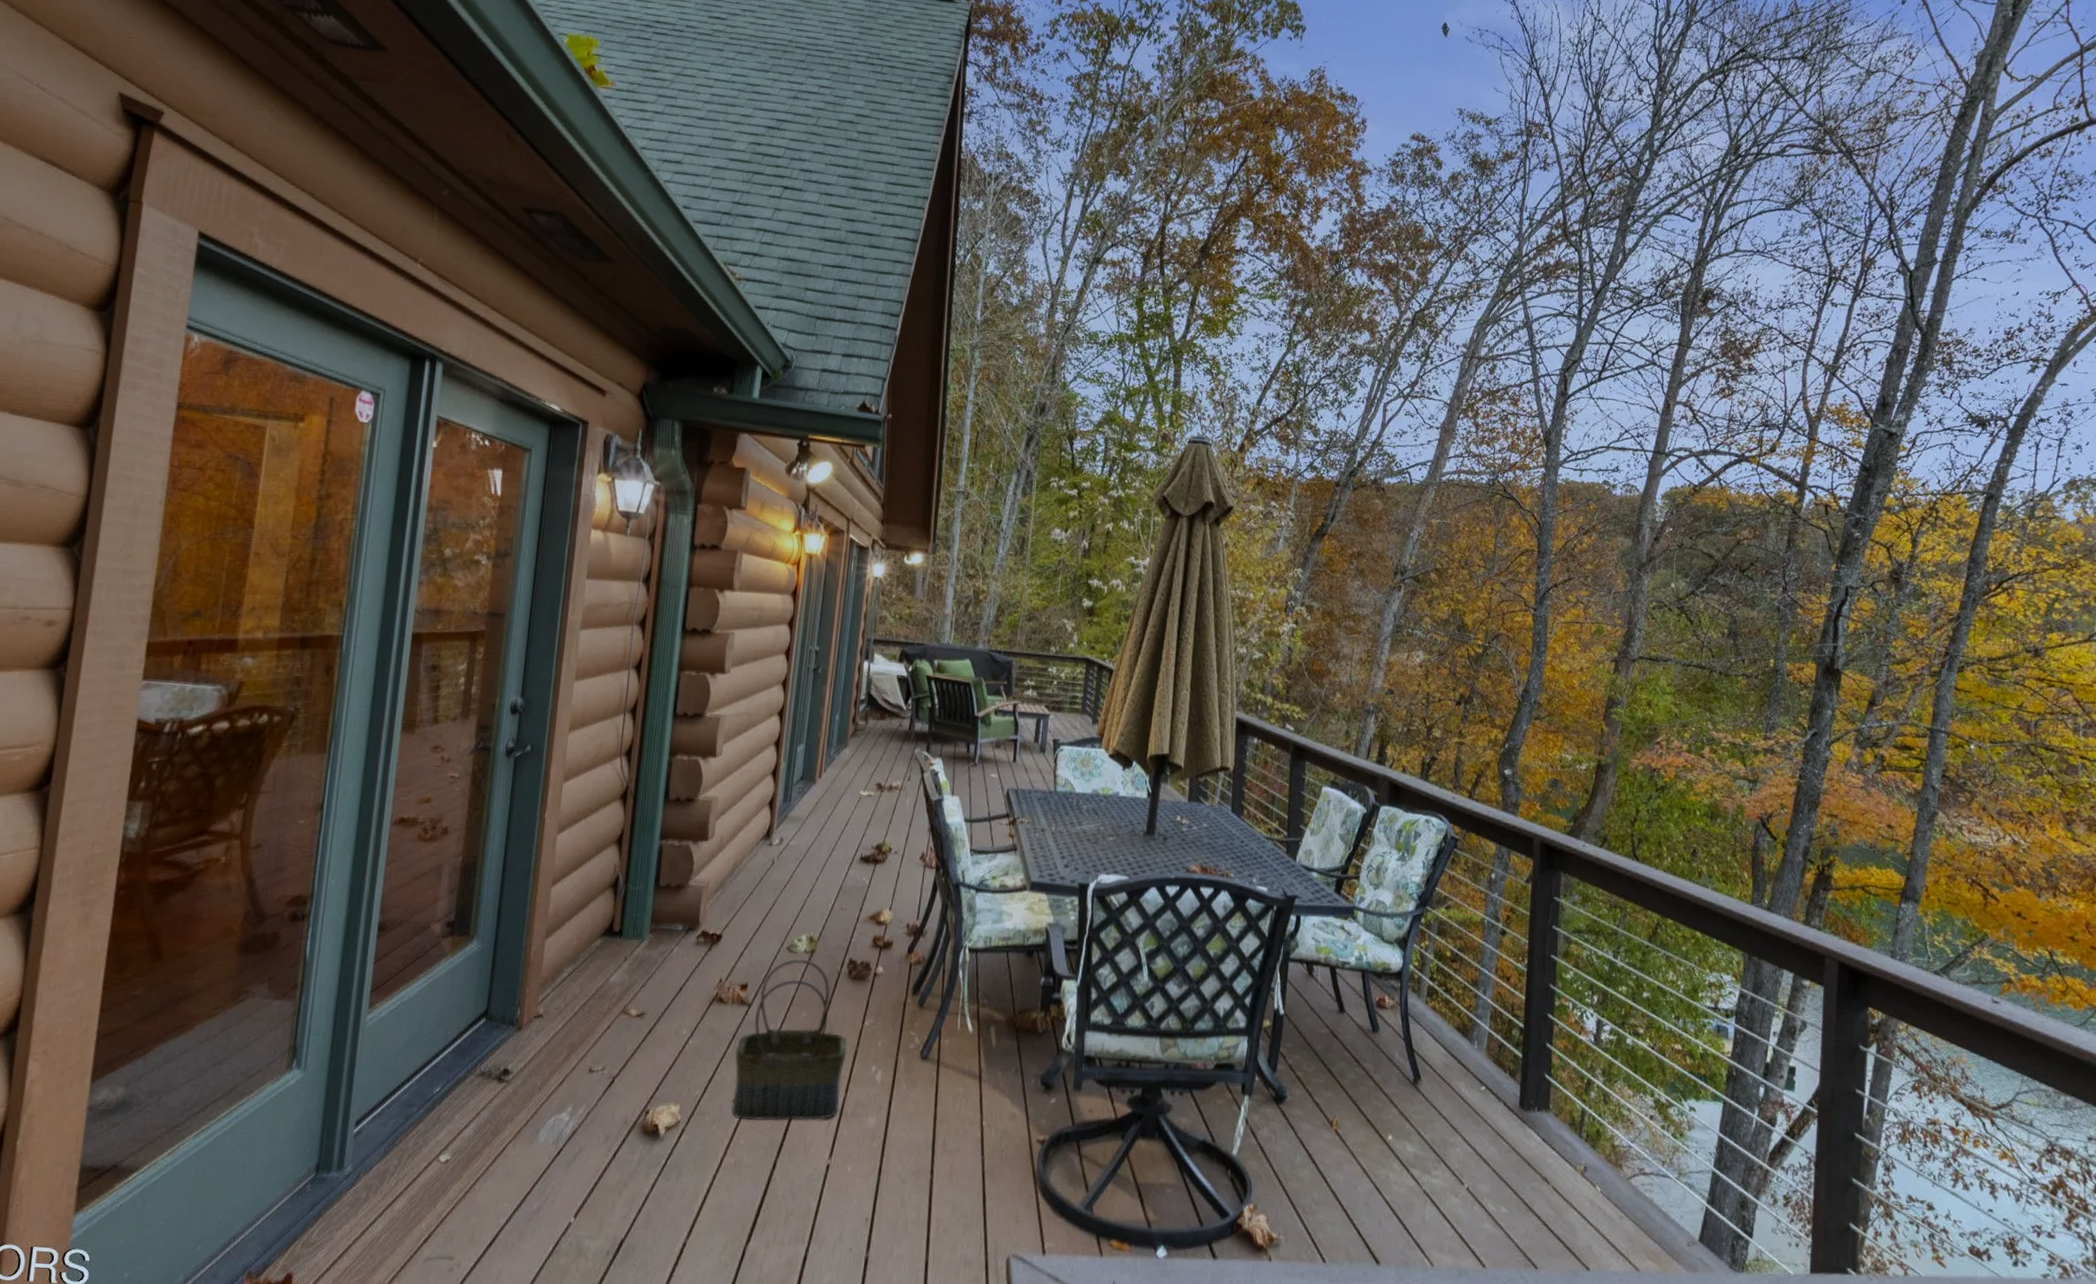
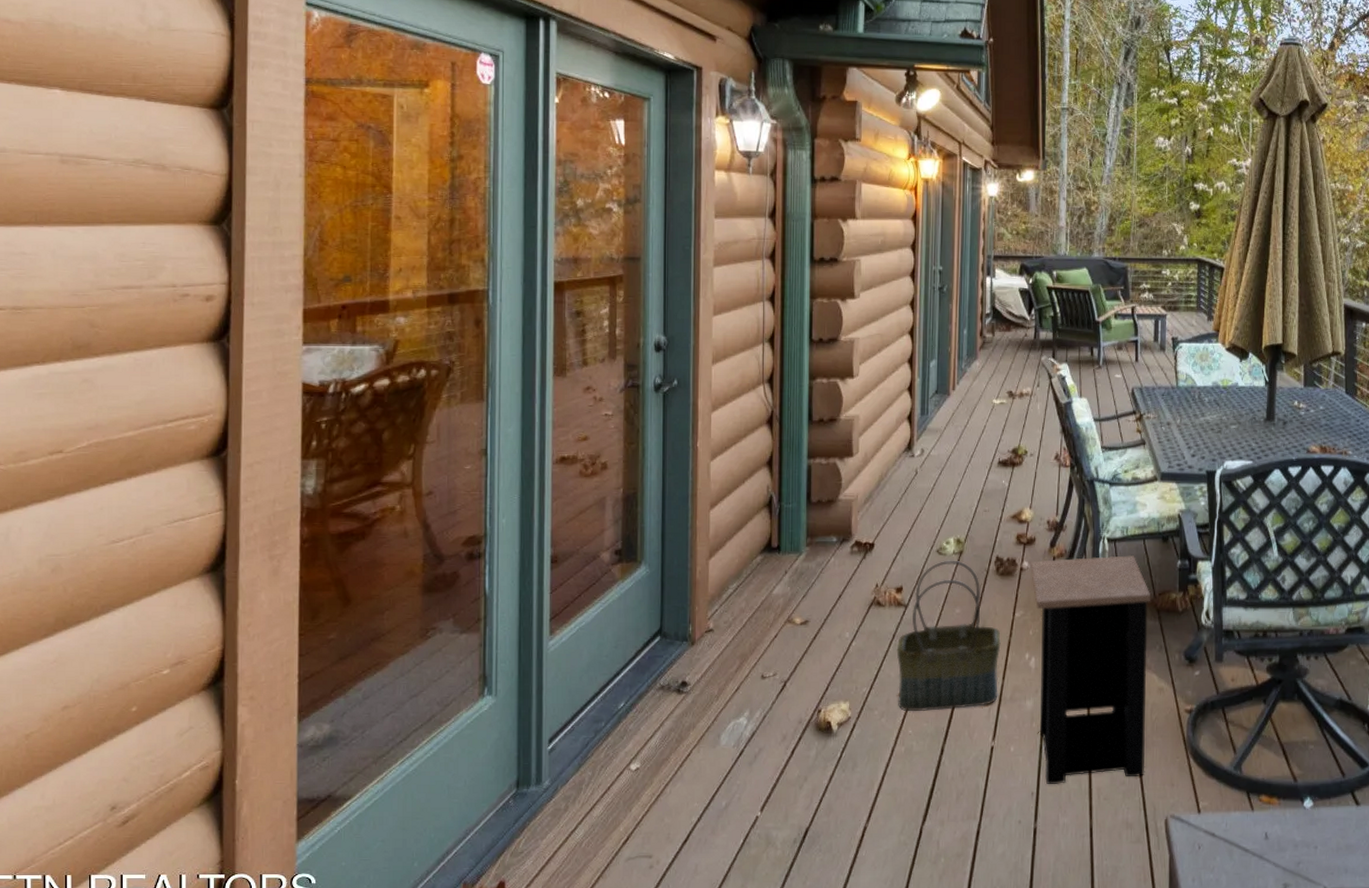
side table: none [879,965,1011,1211] -> present [1031,555,1152,784]

